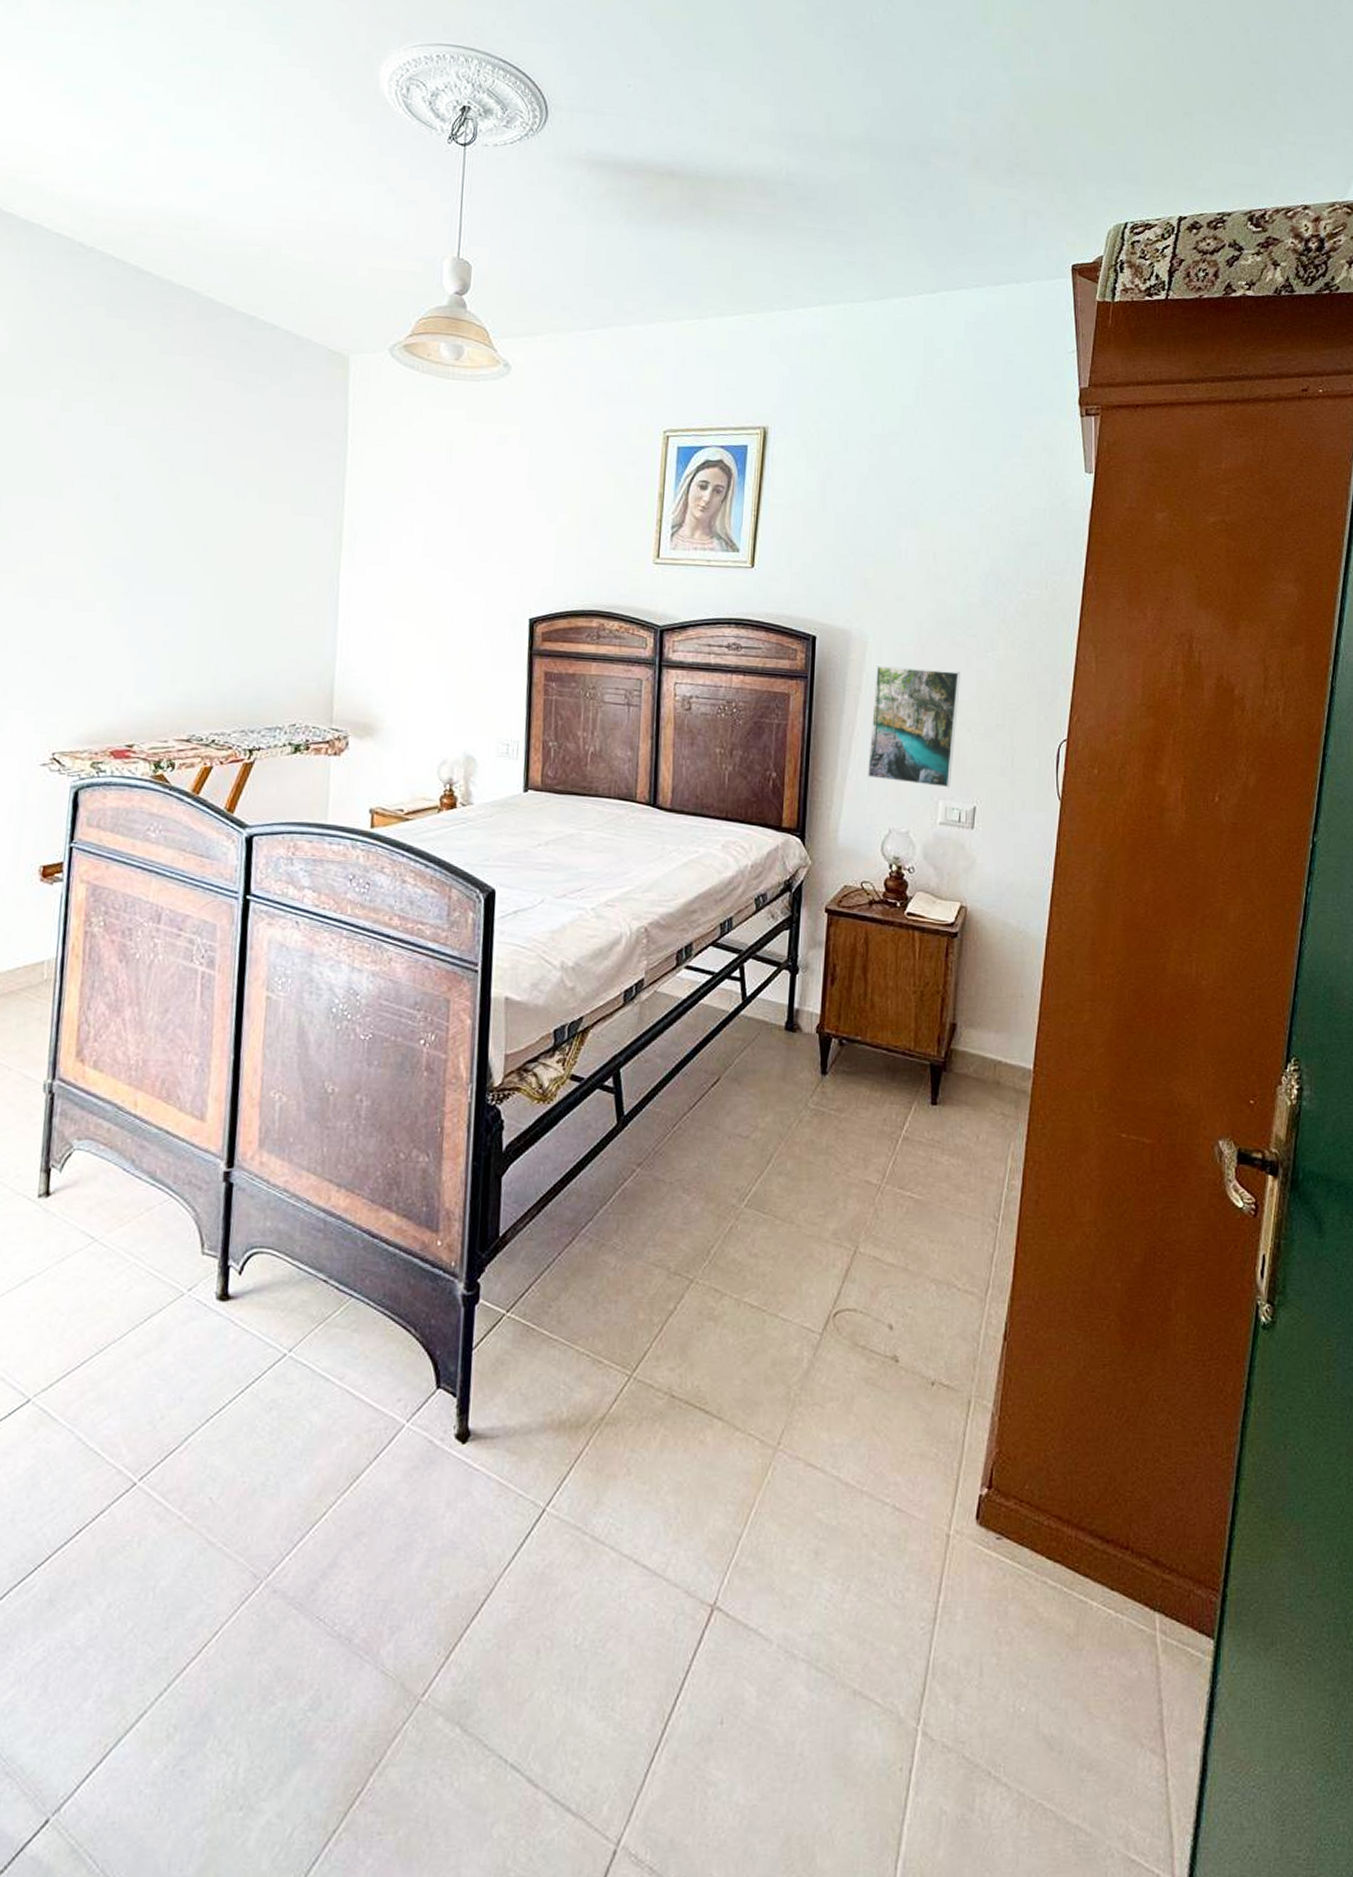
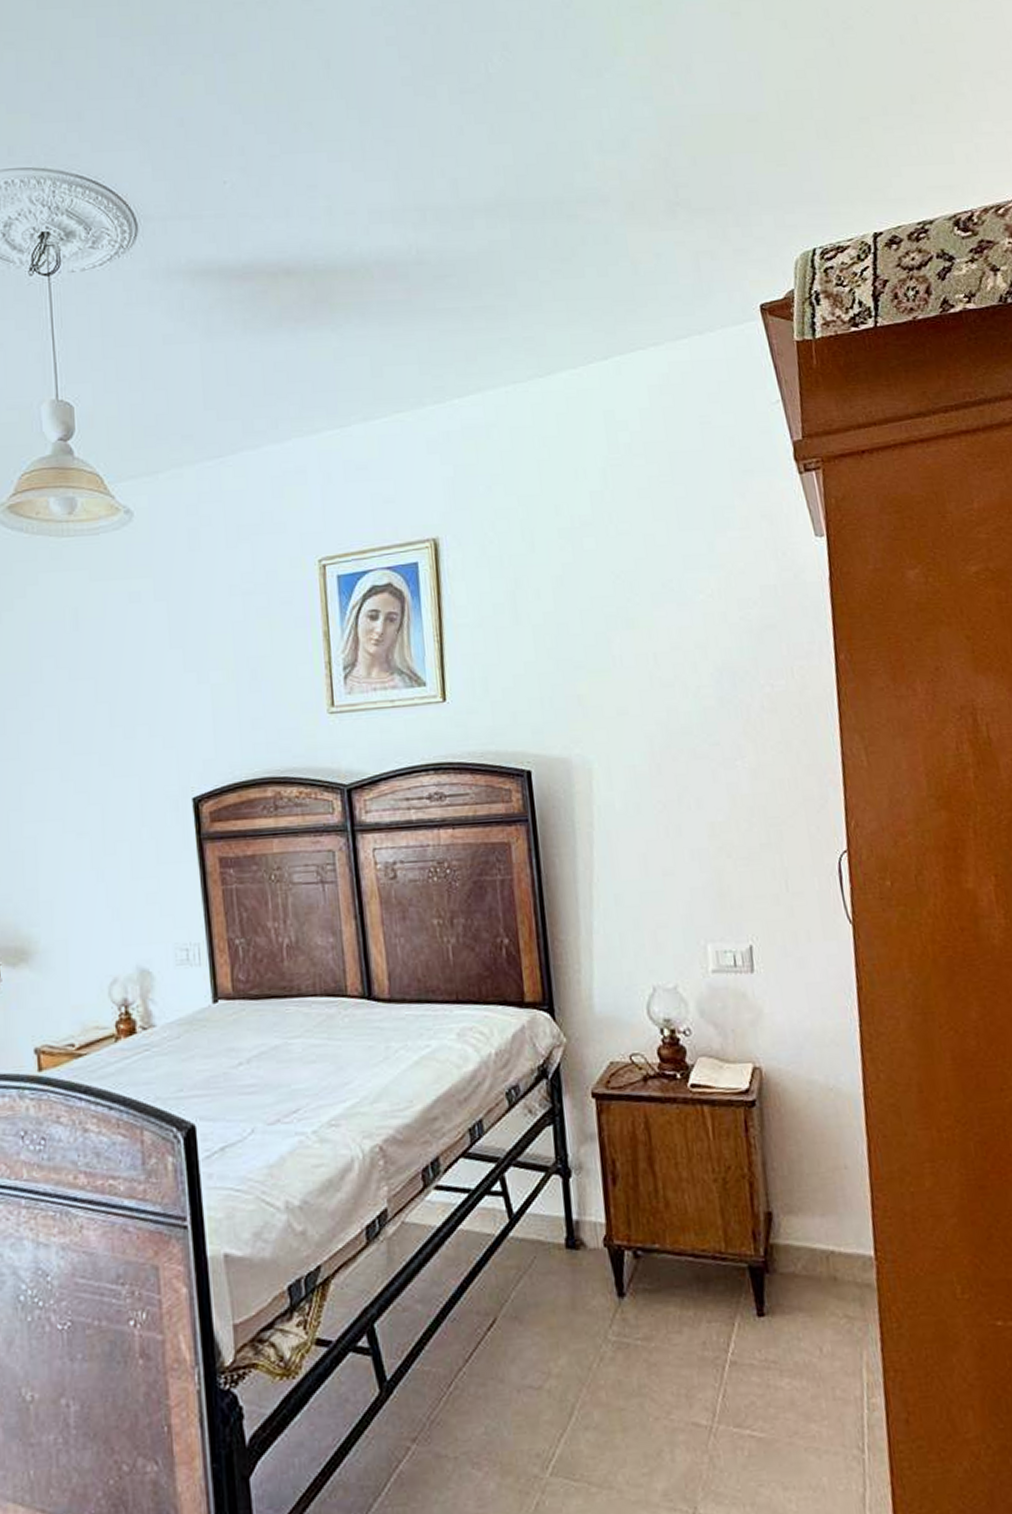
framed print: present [866,666,960,788] -> none [607,789,718,929]

